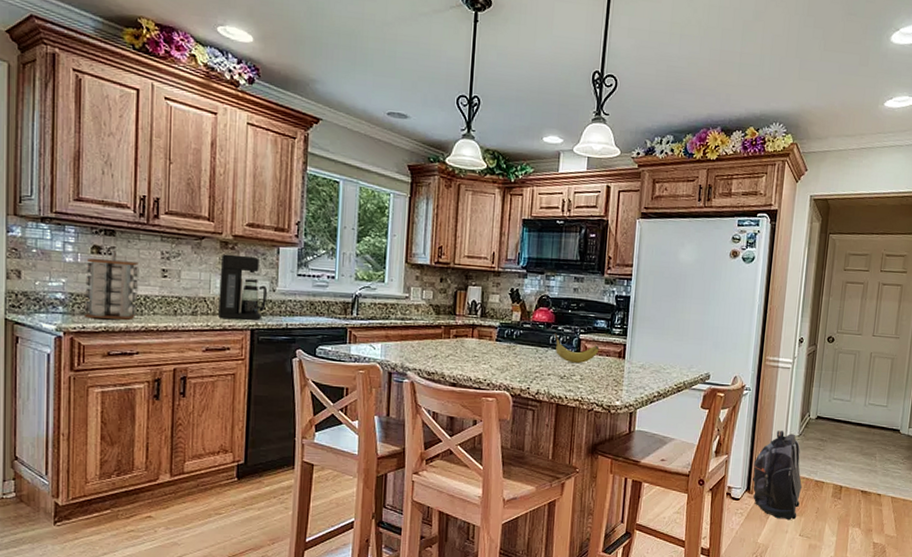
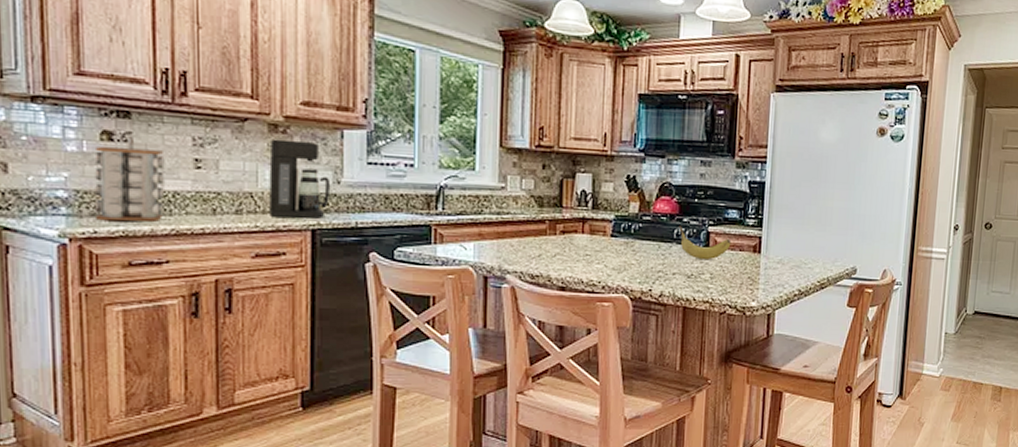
backpack: present [752,430,803,521] -> none [905,328,960,427]

